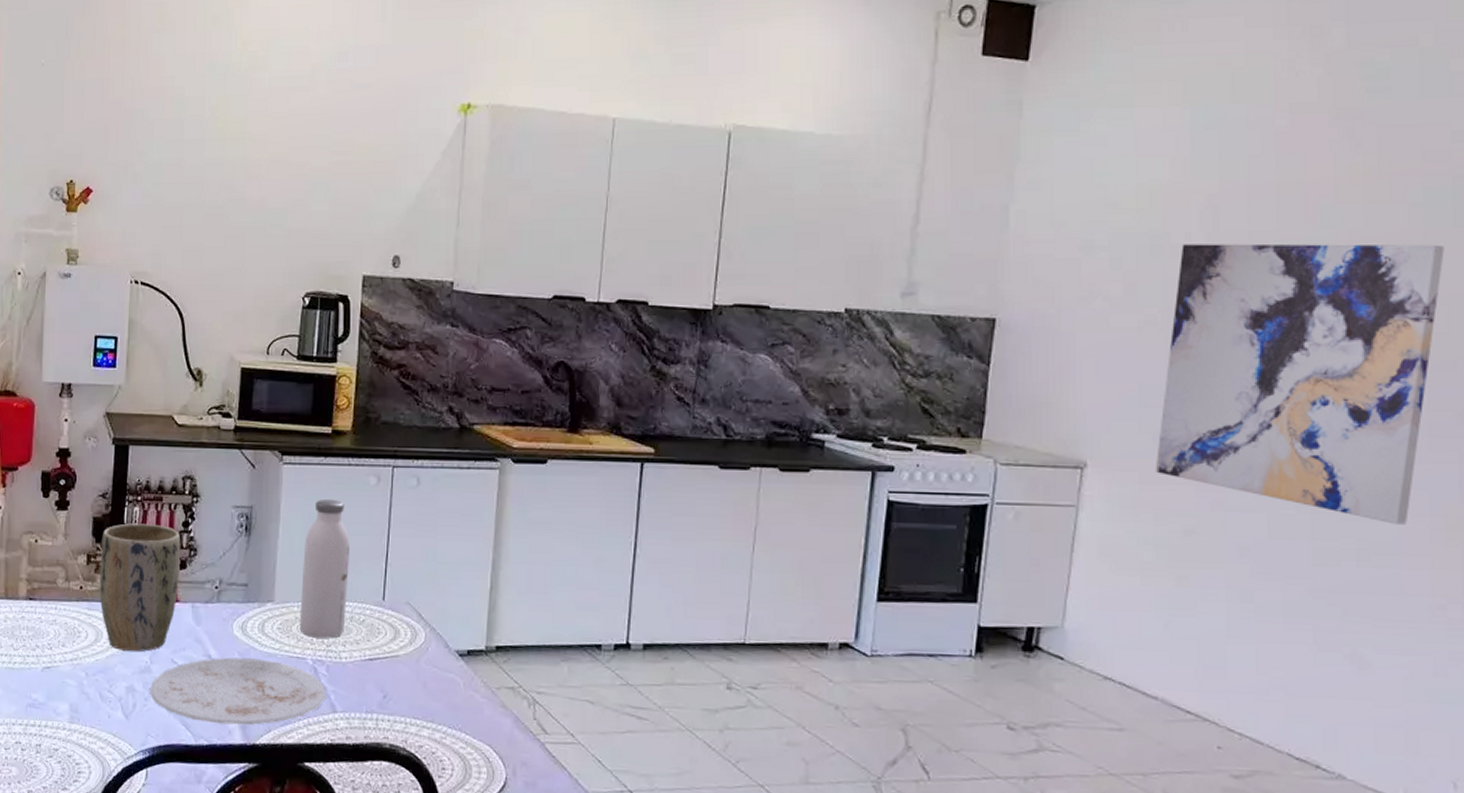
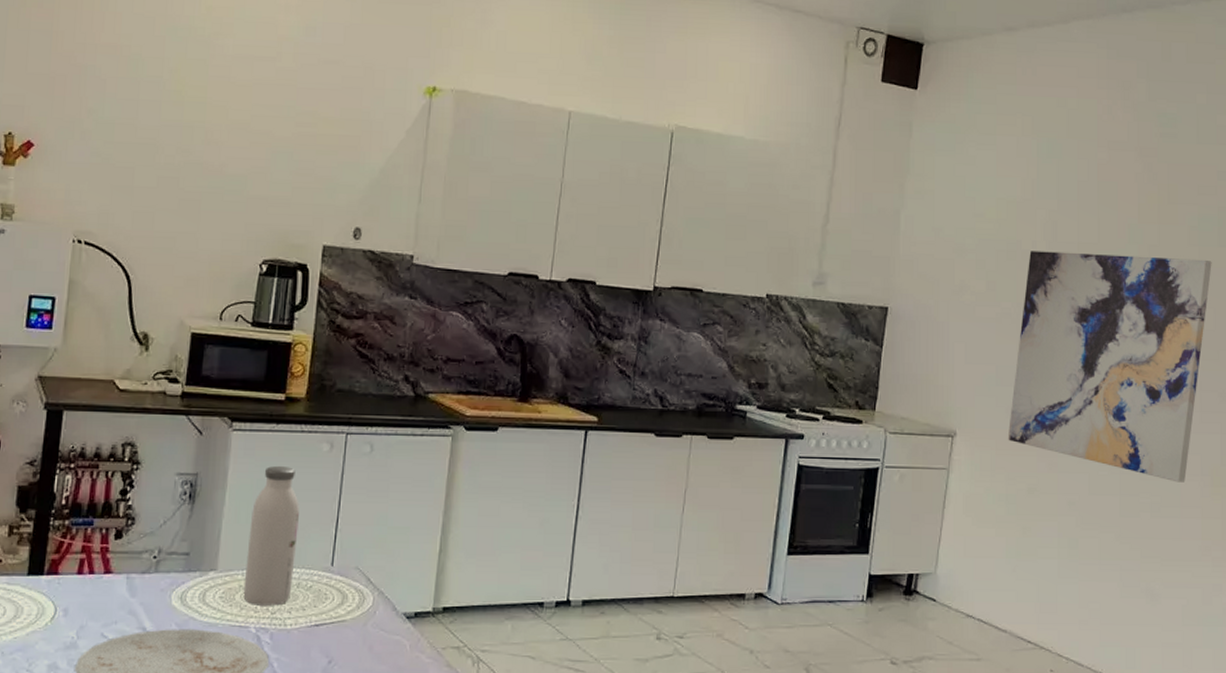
plant pot: present [99,523,181,652] -> none [22,492,118,626]

